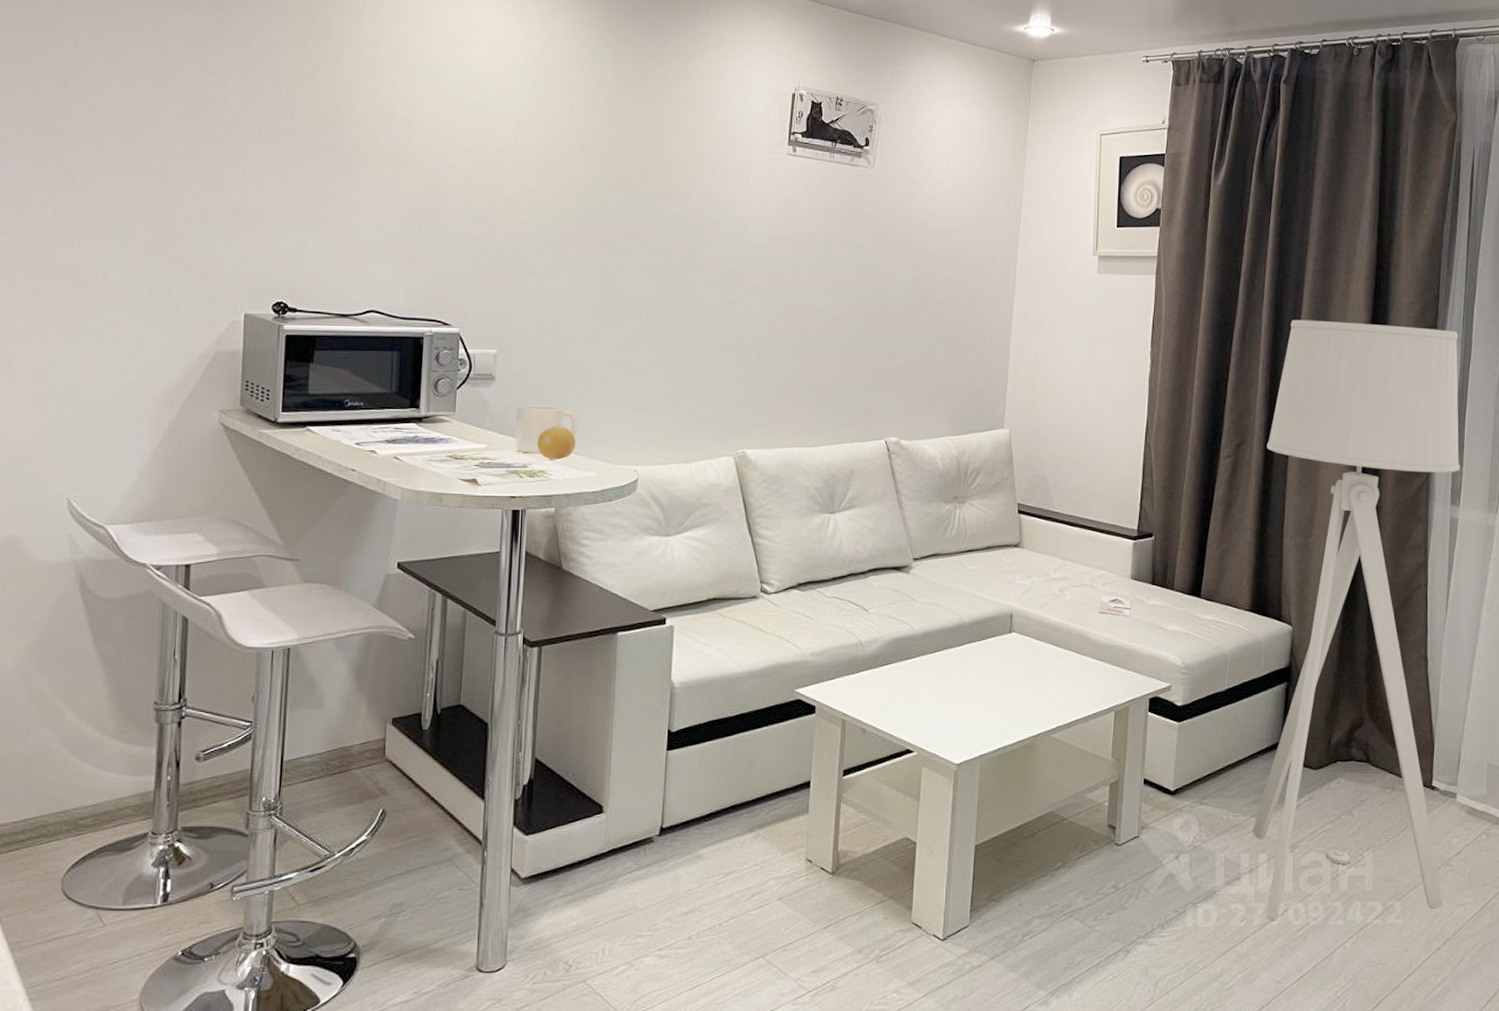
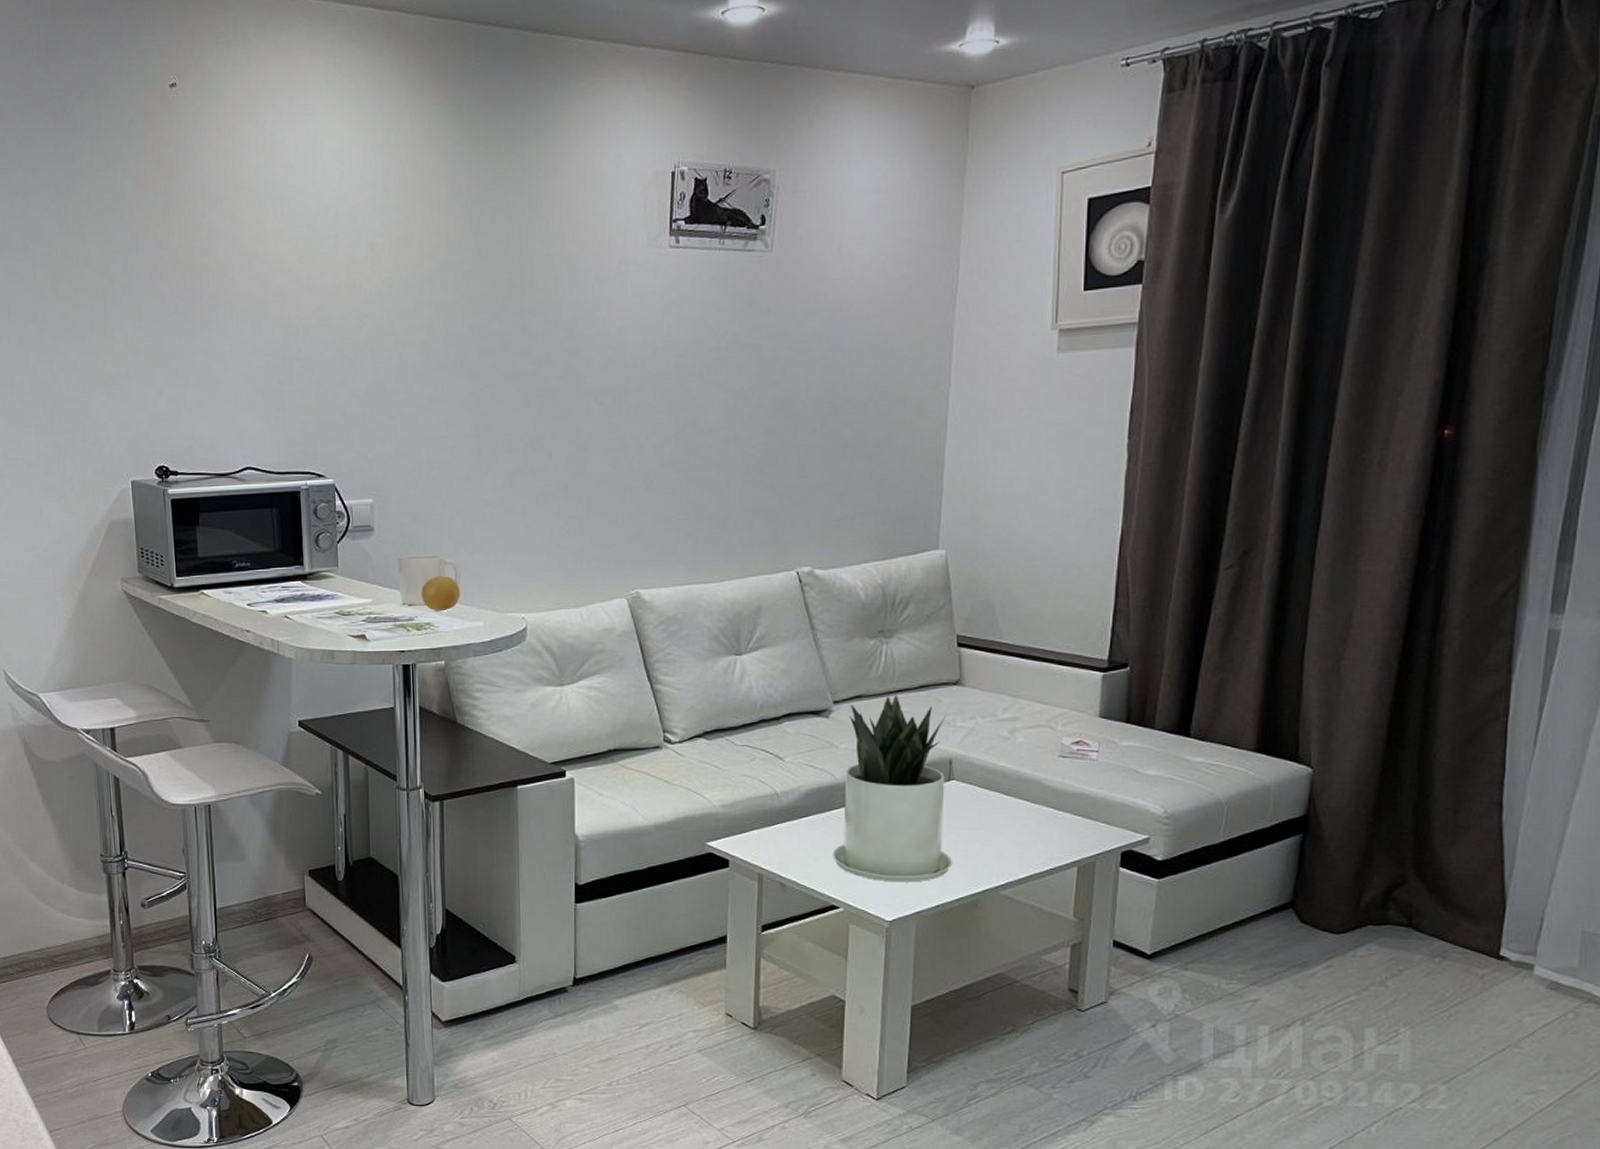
planter: none [909,554,1013,727] -> present [832,694,953,882]
floor lamp: present [1252,319,1460,922] -> none [1250,381,1577,1100]

